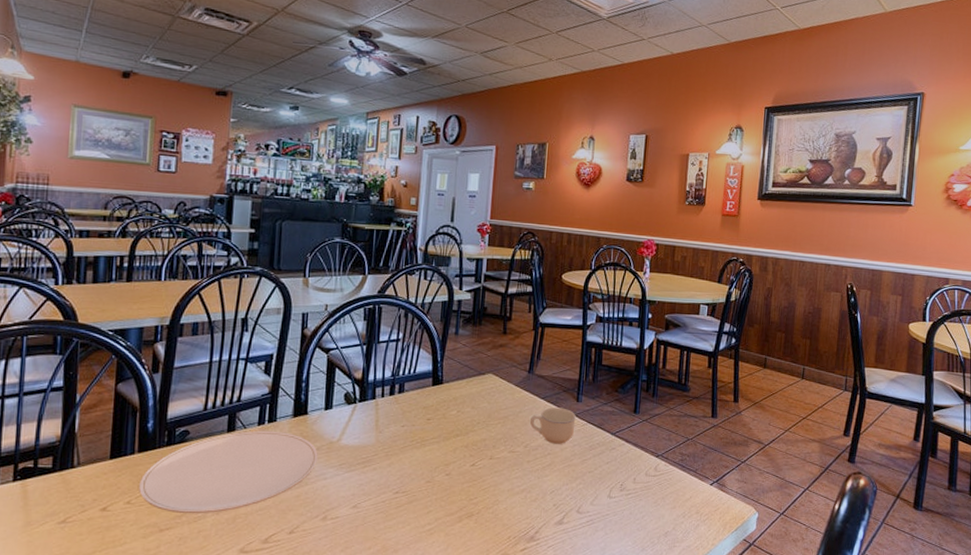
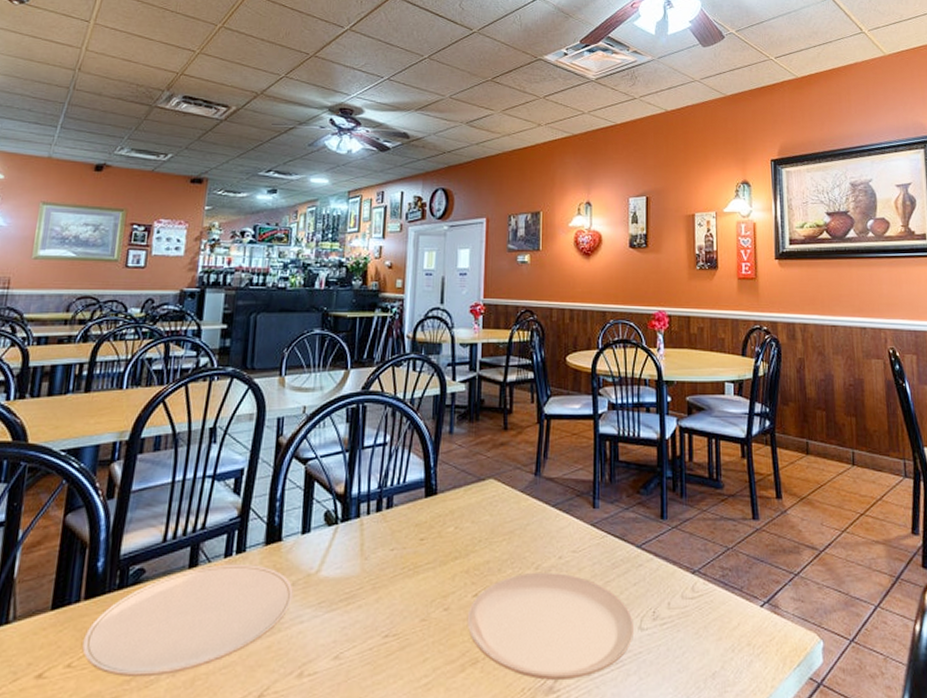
plate: none [465,449,605,532] -> present [467,571,635,680]
cup: present [529,407,576,444] -> none [539,516,593,563]

